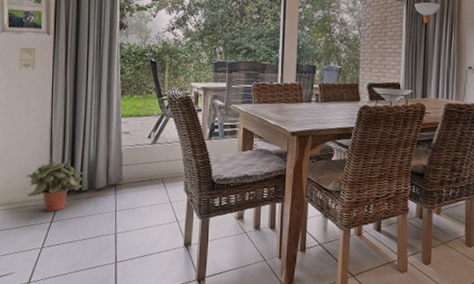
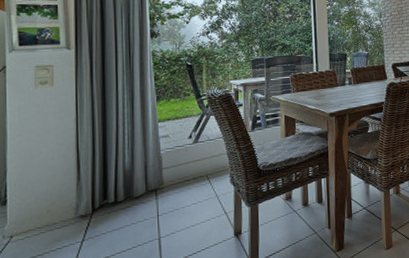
potted plant: present [25,159,85,212] -> none [48,172,121,232]

